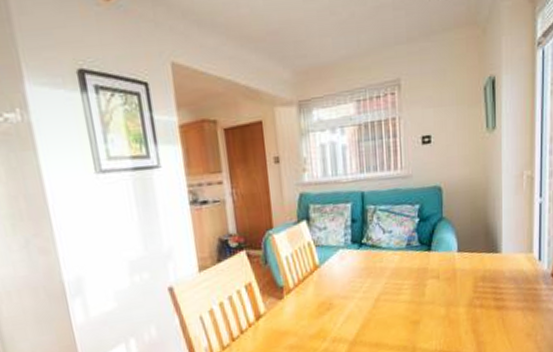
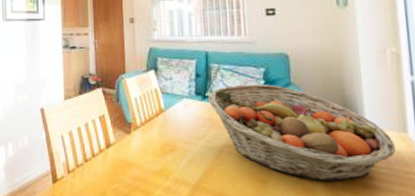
fruit basket: none [364,222,524,312] -> present [207,84,397,182]

